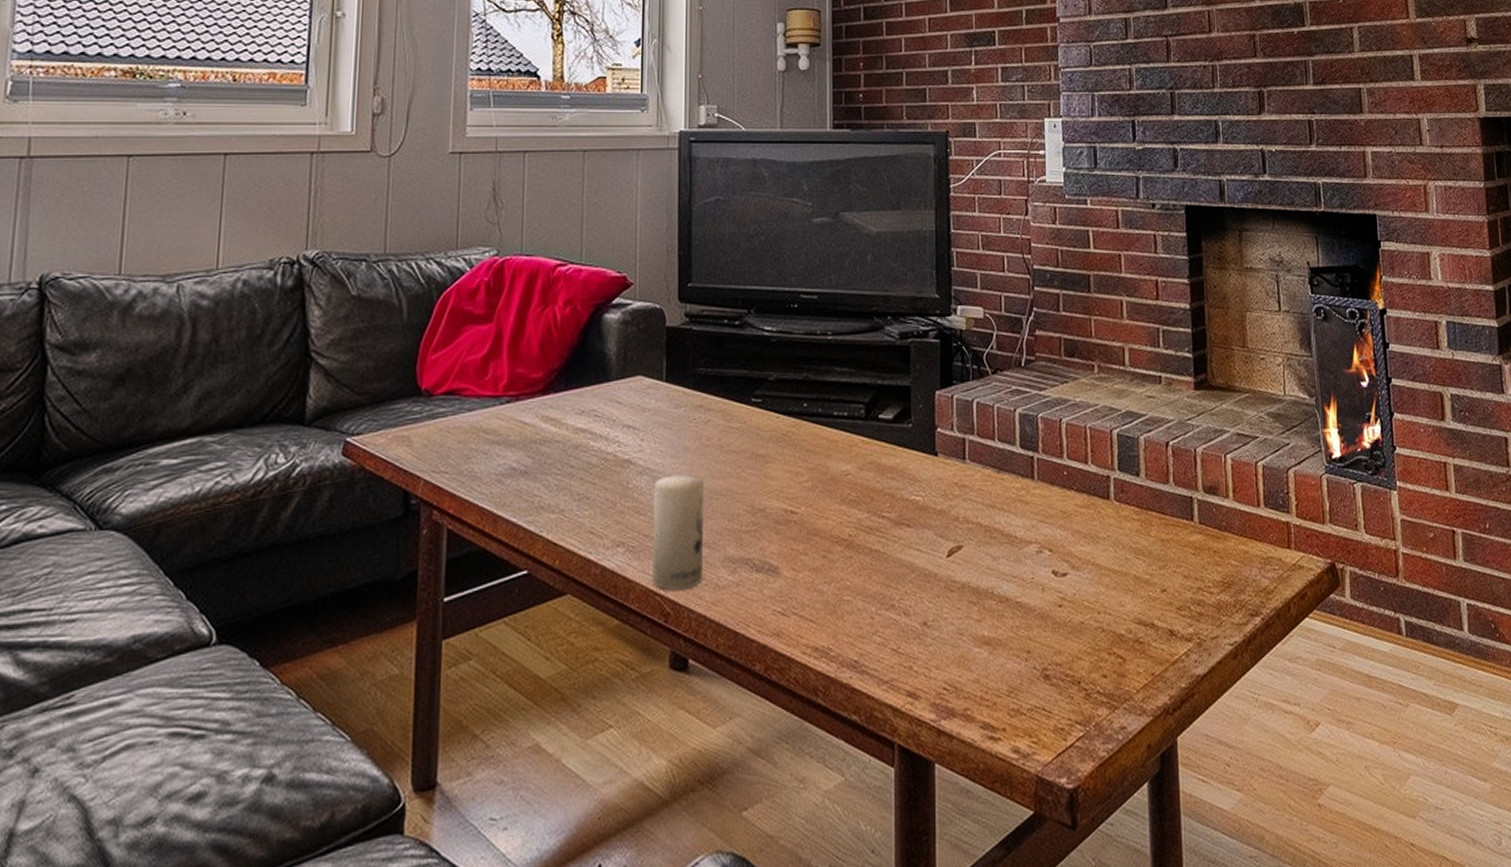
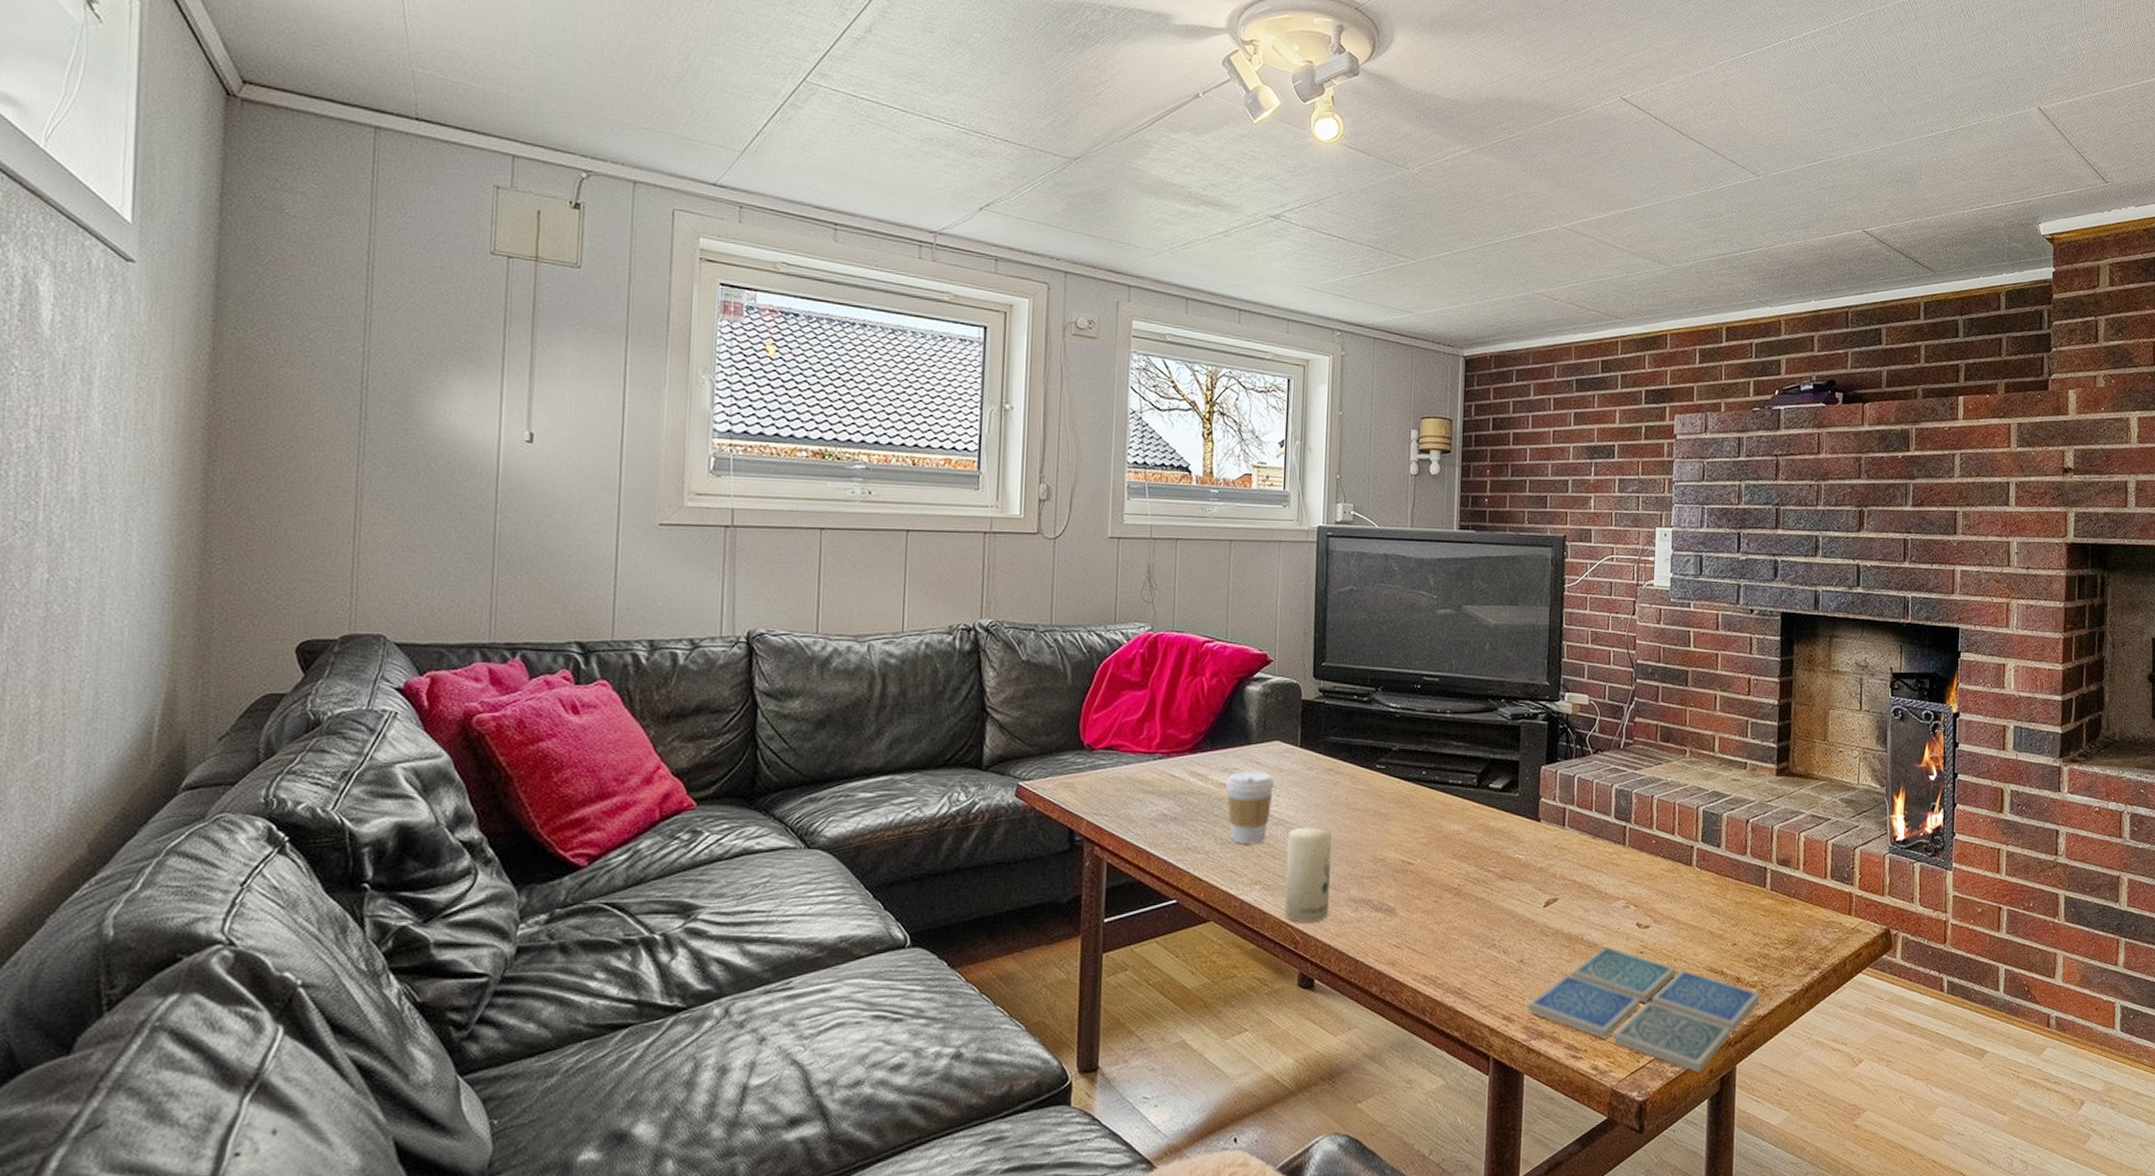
coffee cup: none [582,411,638,499] -> present [1226,770,1275,844]
drink coaster: none [935,601,1197,750] -> present [1528,947,1760,1073]

